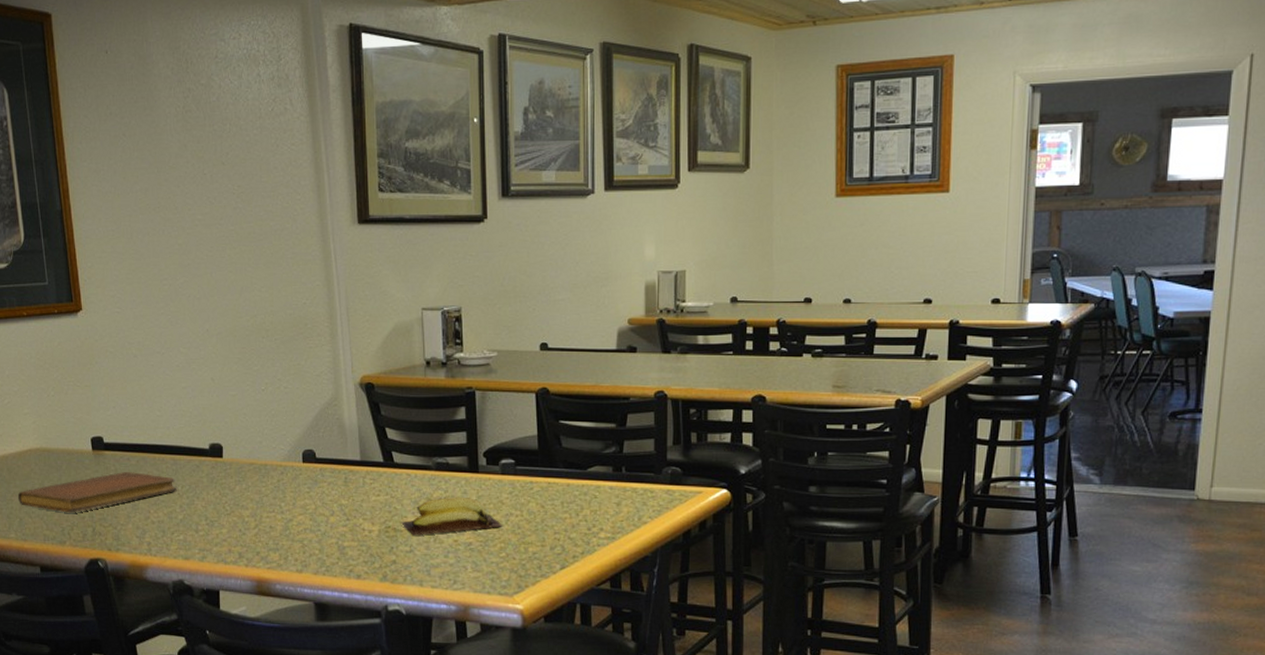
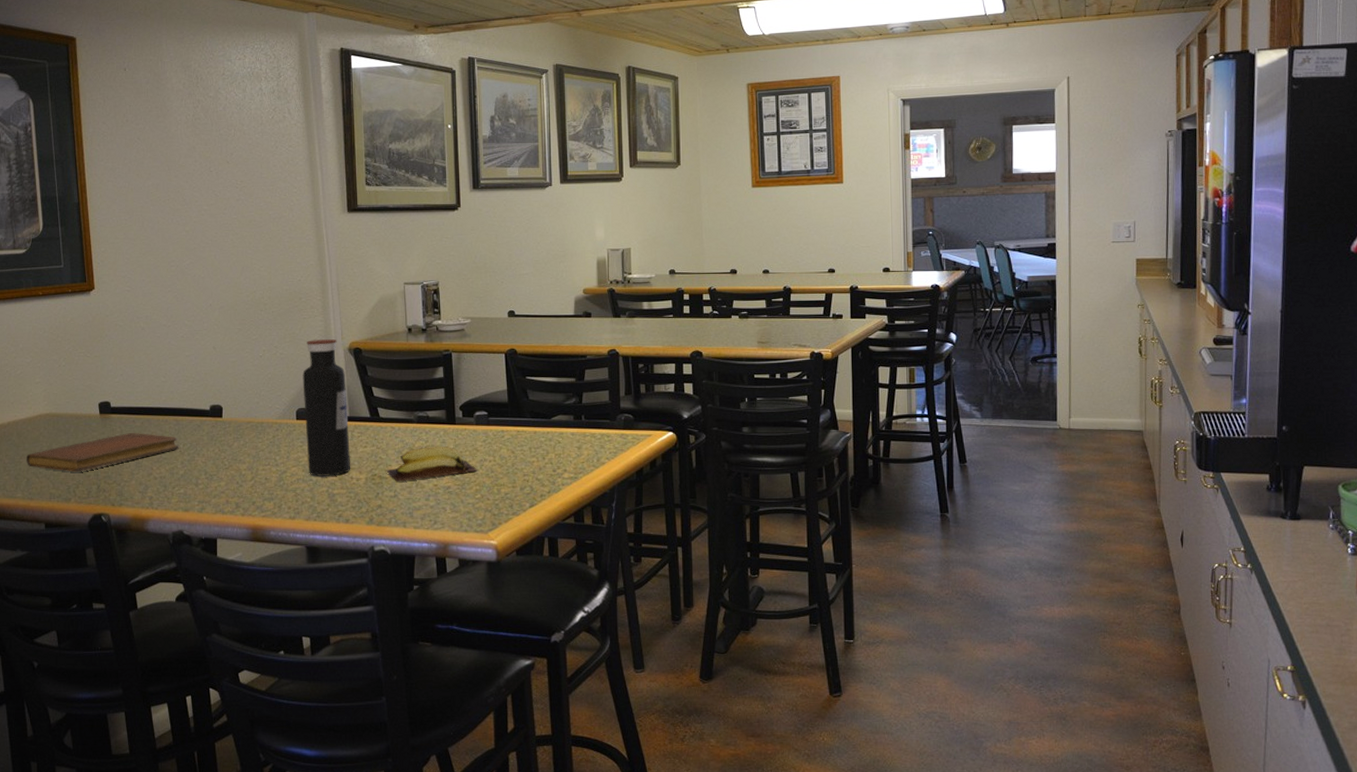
water bottle: none [309,372,363,527] -> present [303,339,351,476]

